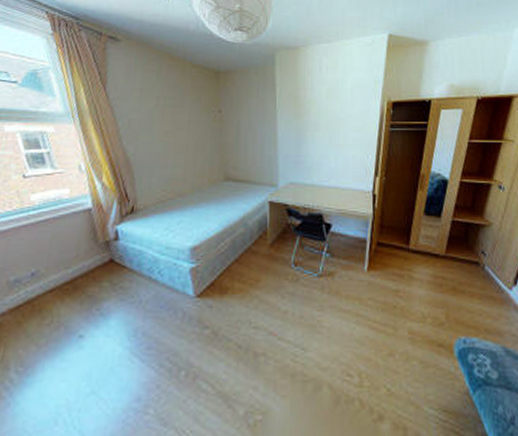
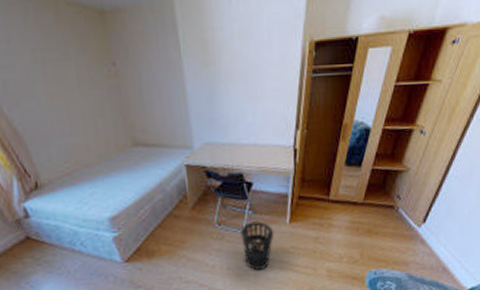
wastebasket: none [317,265,352,323] -> present [241,221,275,271]

